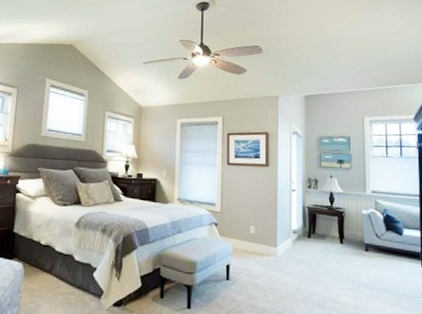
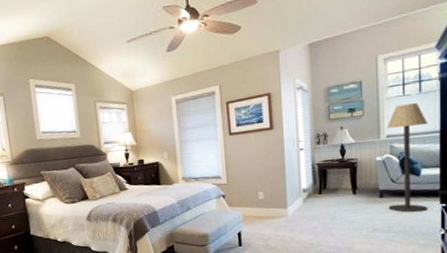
floor lamp: none [372,164,411,273] -> present [386,103,429,213]

